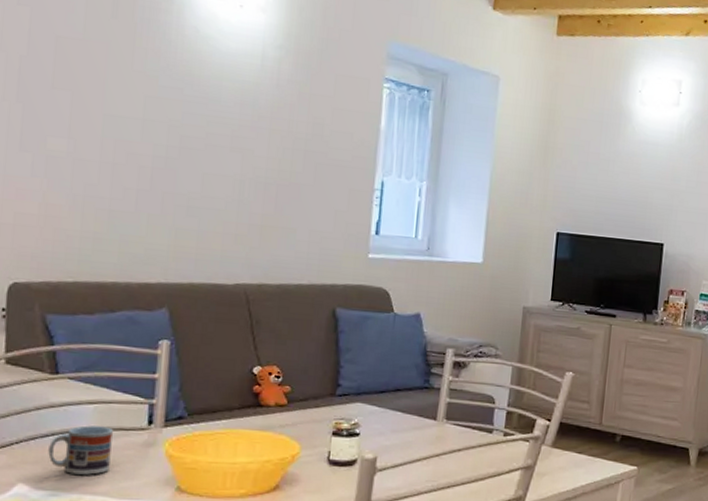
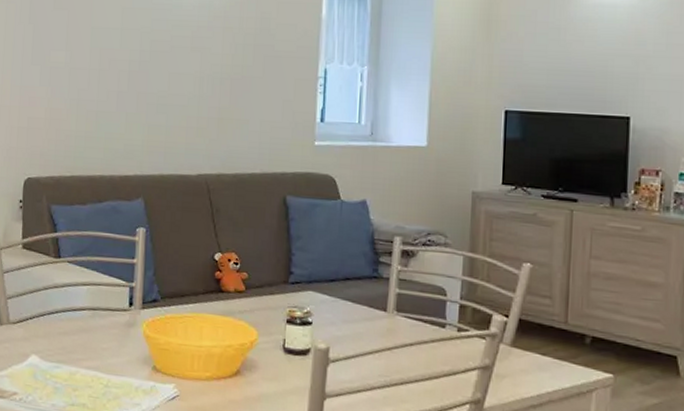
cup: present [48,425,113,475] -> none [53,305,102,351]

